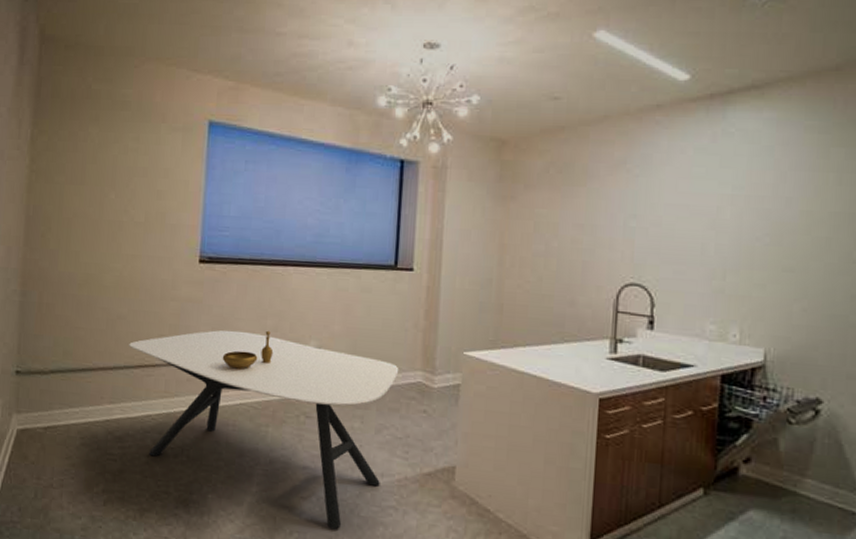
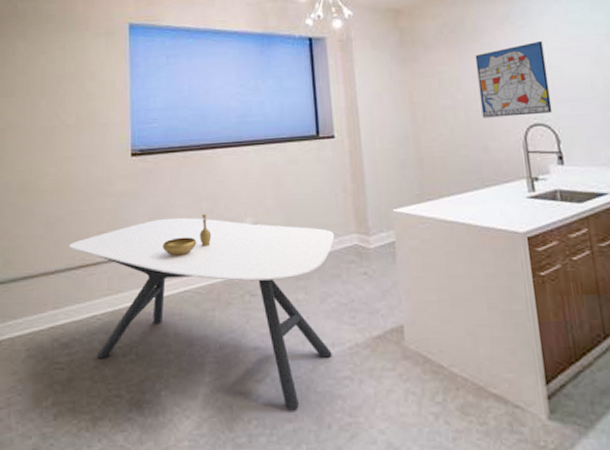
wall art: none [575,193,658,274] -> present [475,40,553,118]

